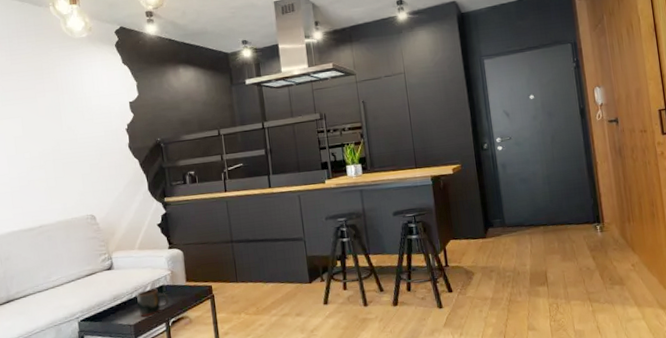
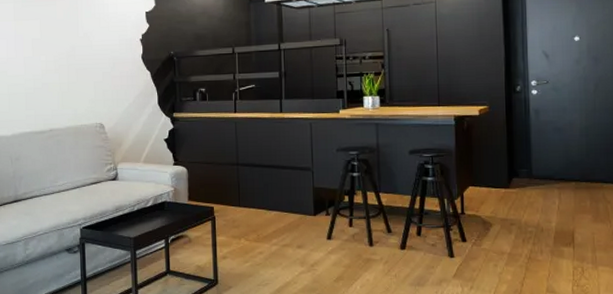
mug: present [137,288,170,317] -> none [138,204,170,230]

